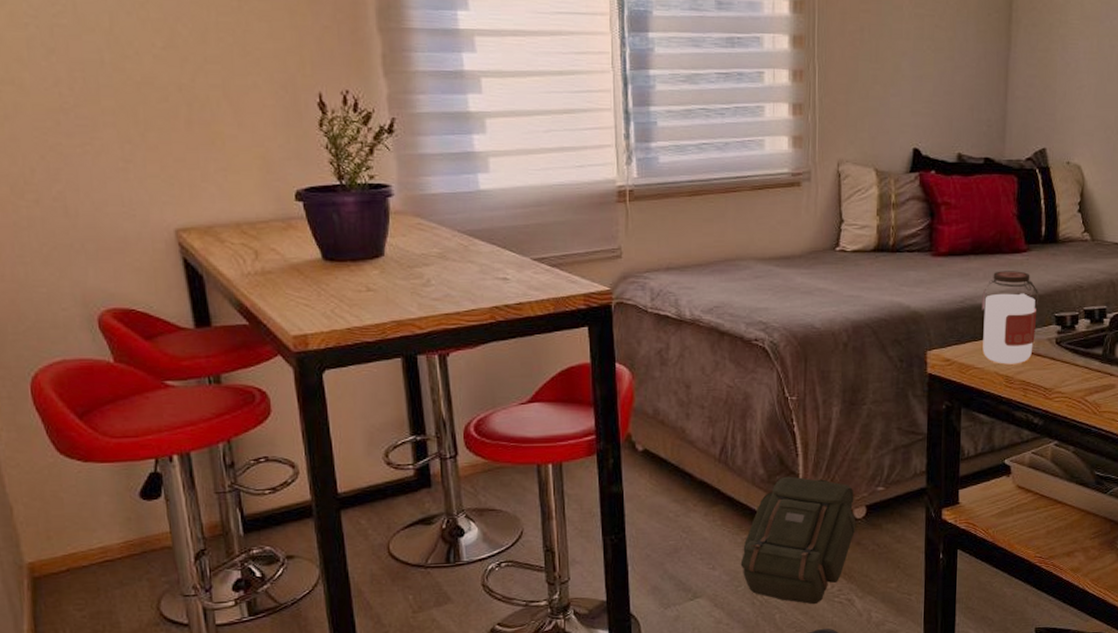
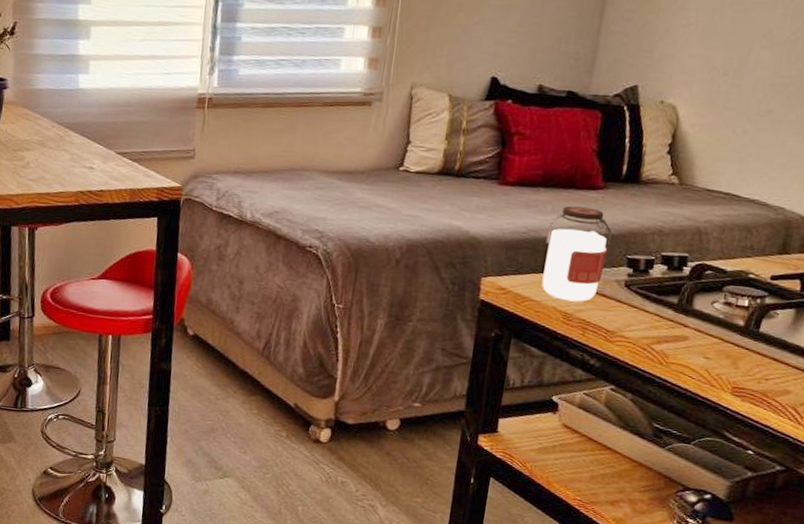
backpack: present [740,476,856,605] -> none [270,378,389,504]

